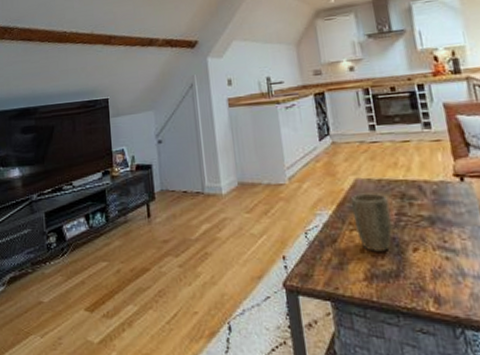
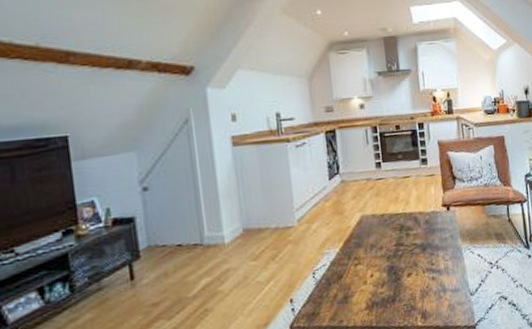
plant pot: present [351,193,393,252] -> none [357,227,392,282]

